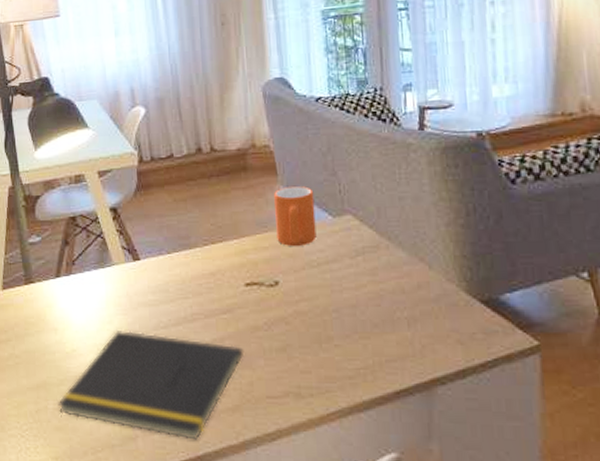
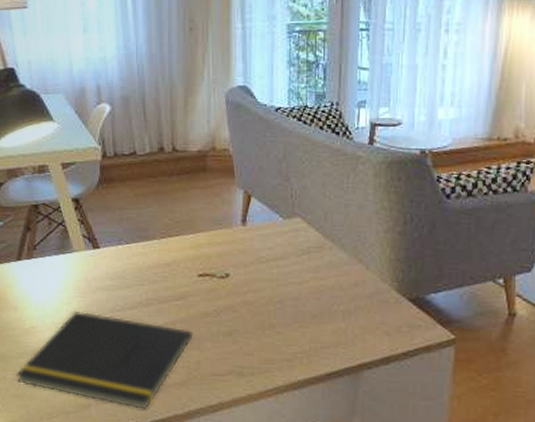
mug: present [273,186,317,246] -> none [229,189,267,243]

